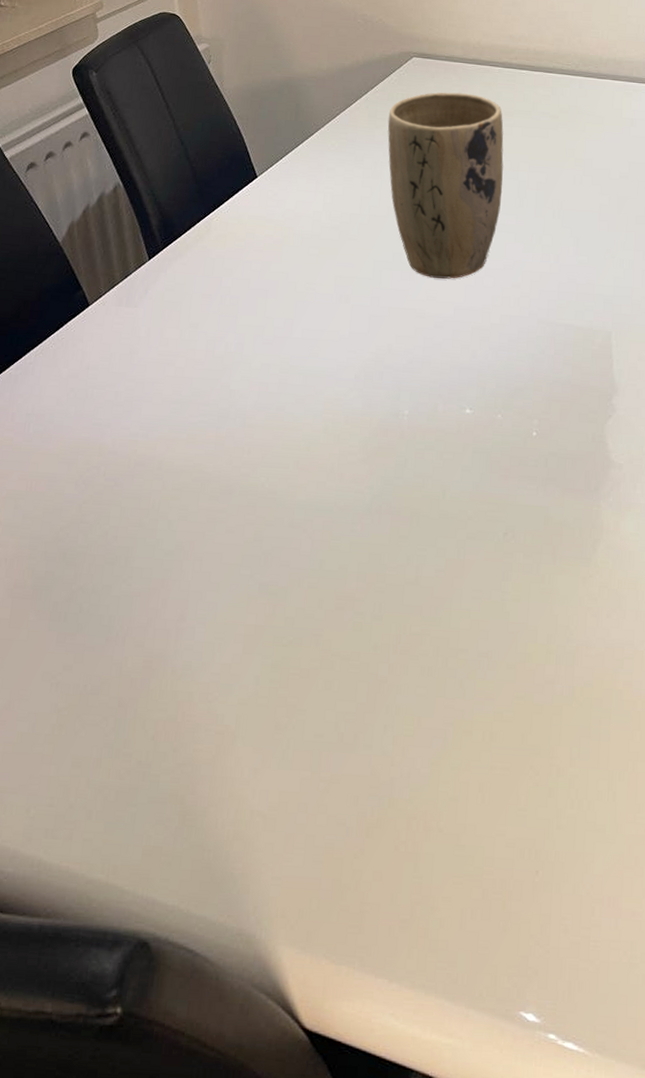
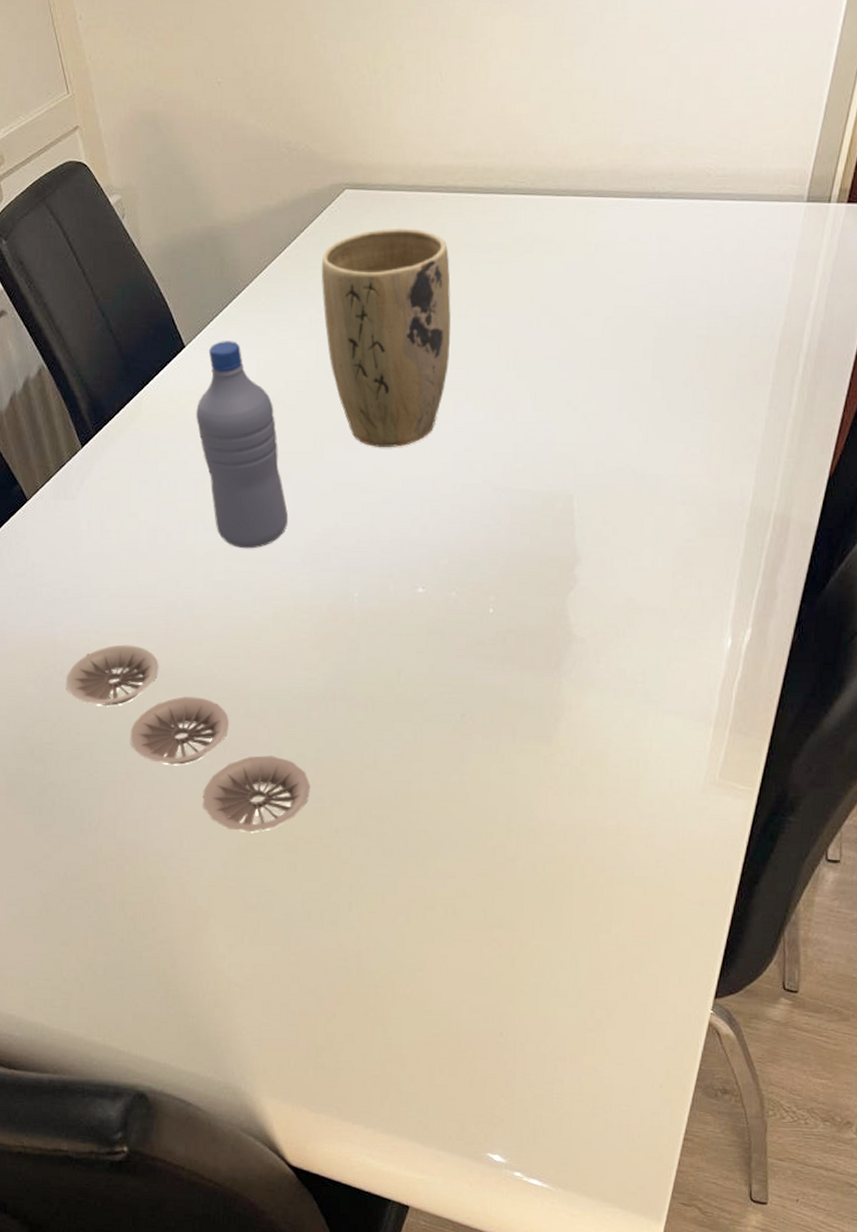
plate: none [107,449,351,647] -> present [66,644,311,832]
water bottle: none [262,174,345,364] -> present [196,341,289,549]

